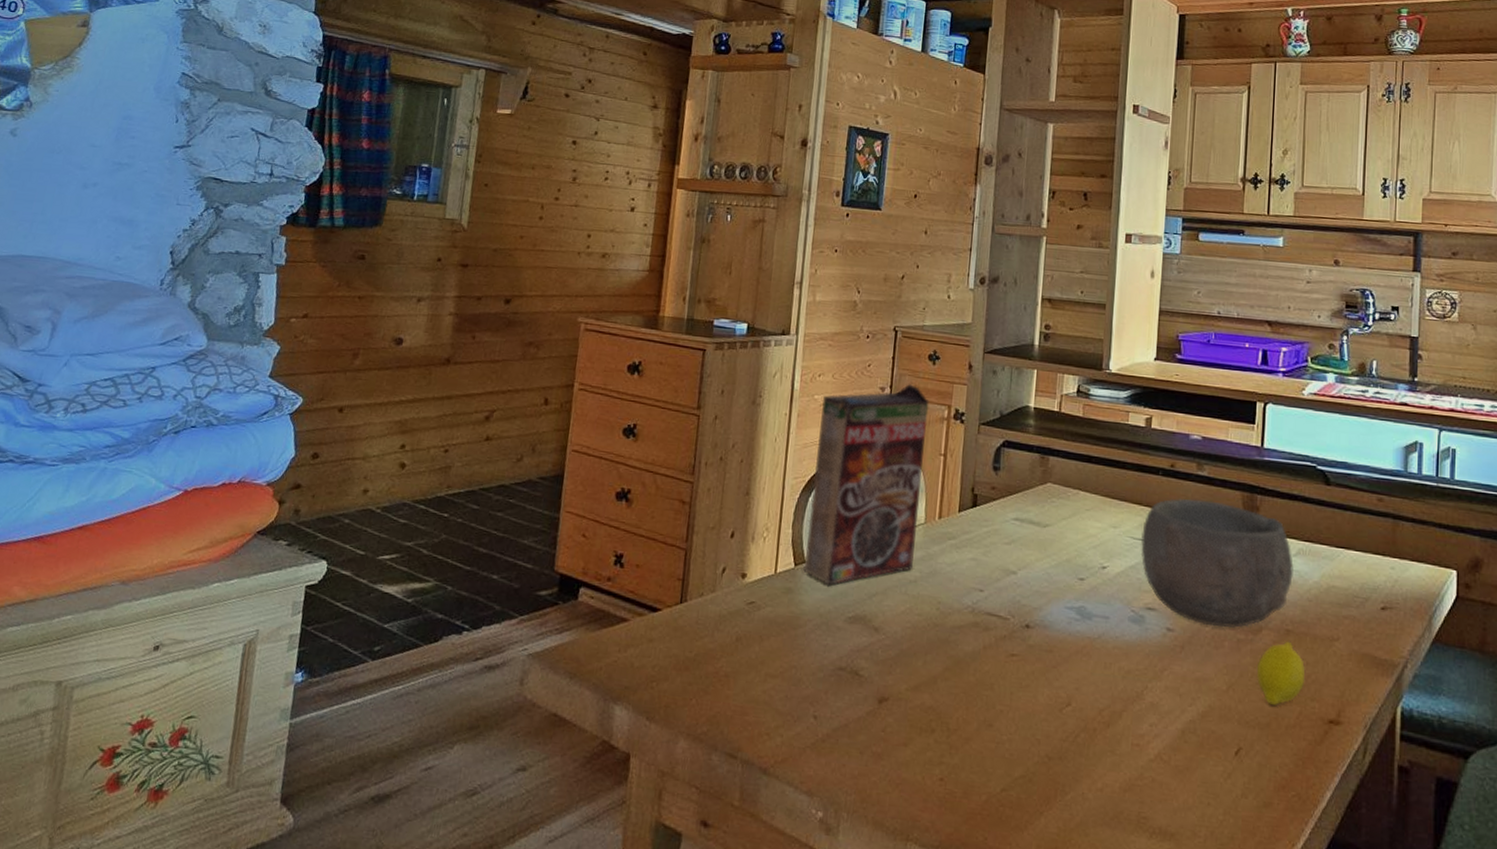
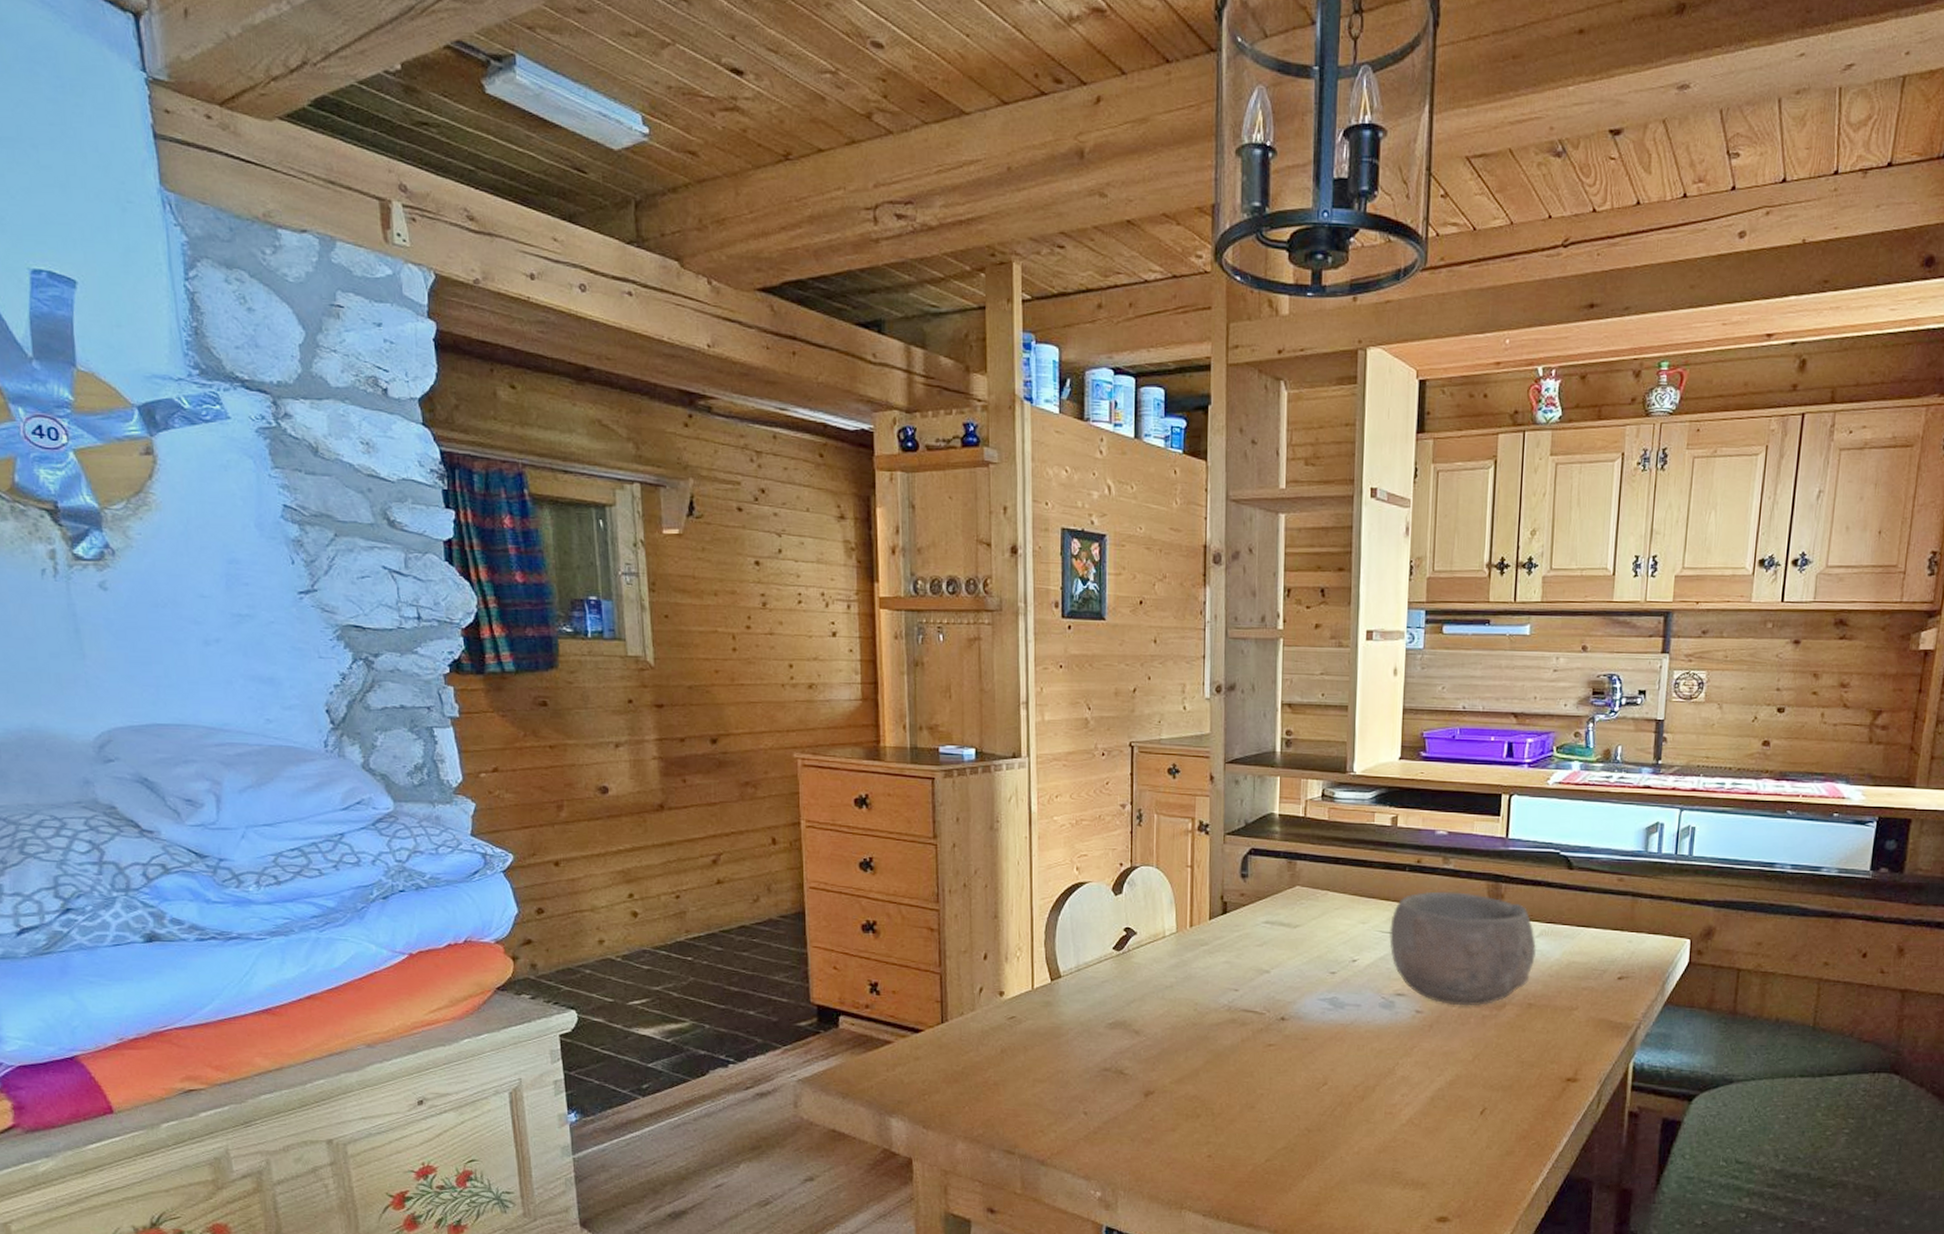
cereal box: present [802,384,930,585] -> none [1058,799,1172,996]
fruit: present [1257,641,1305,705] -> none [1501,1013,1545,1069]

